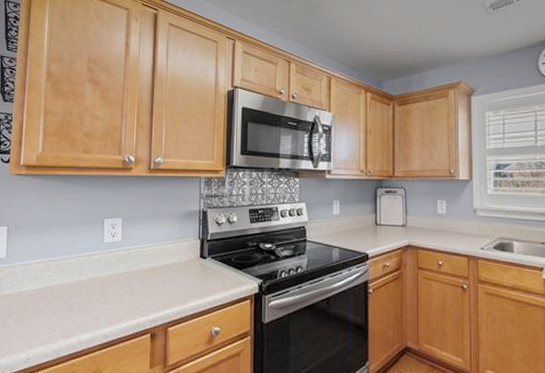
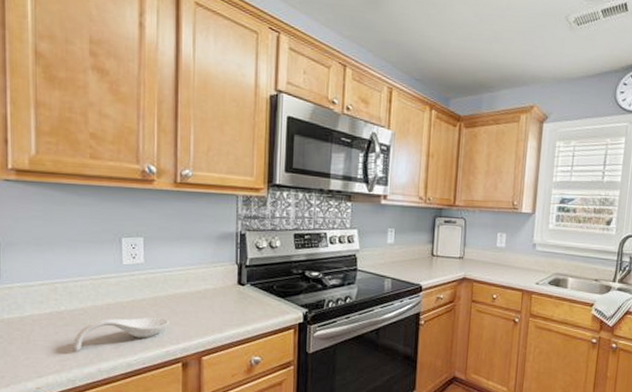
spoon rest: none [60,291,141,322] -> present [74,317,169,350]

